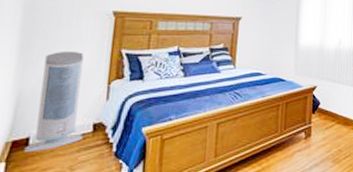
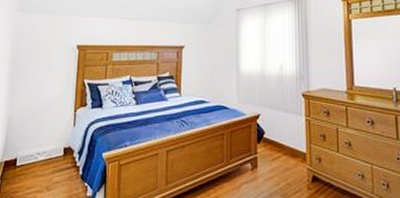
air purifier: present [24,51,84,153] -> none [13,81,57,173]

